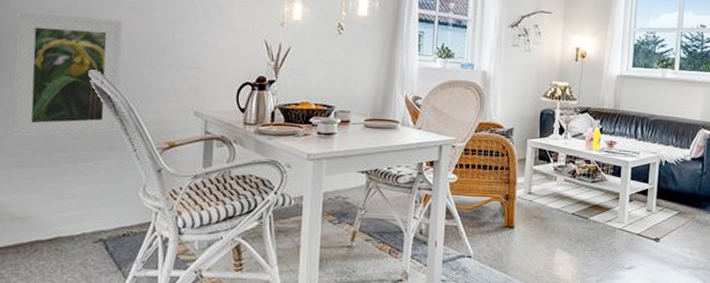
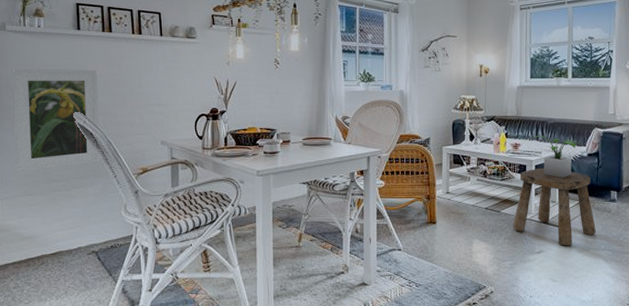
stool: none [601,170,695,263] -> present [512,168,596,246]
potted plant: none [625,133,682,184] -> present [528,135,579,178]

